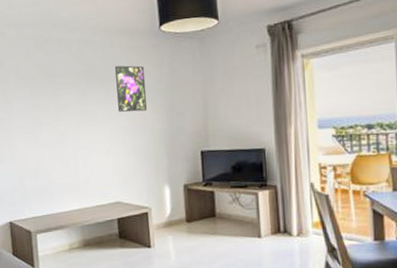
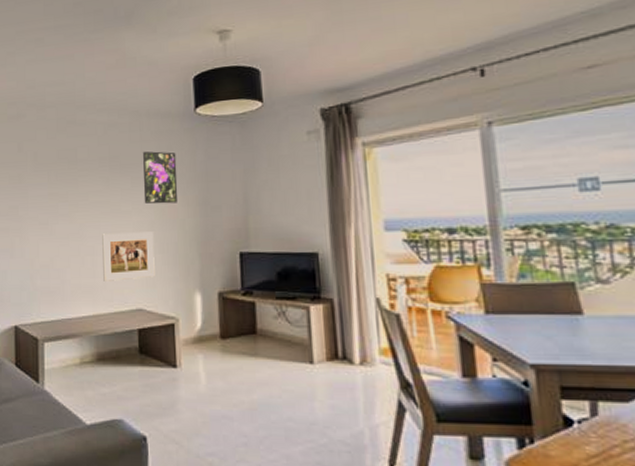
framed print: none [82,136,130,181] -> present [102,231,155,283]

